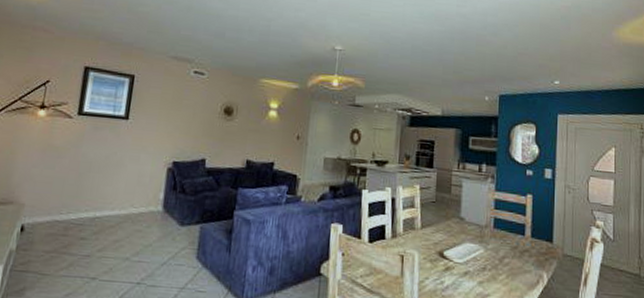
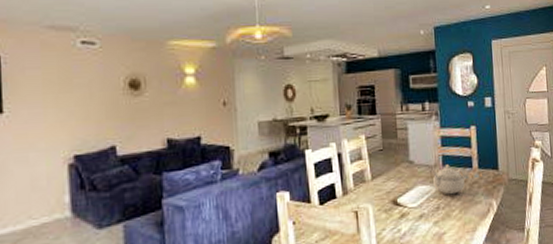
teapot: none [482,227,516,259] -> present [433,164,465,195]

